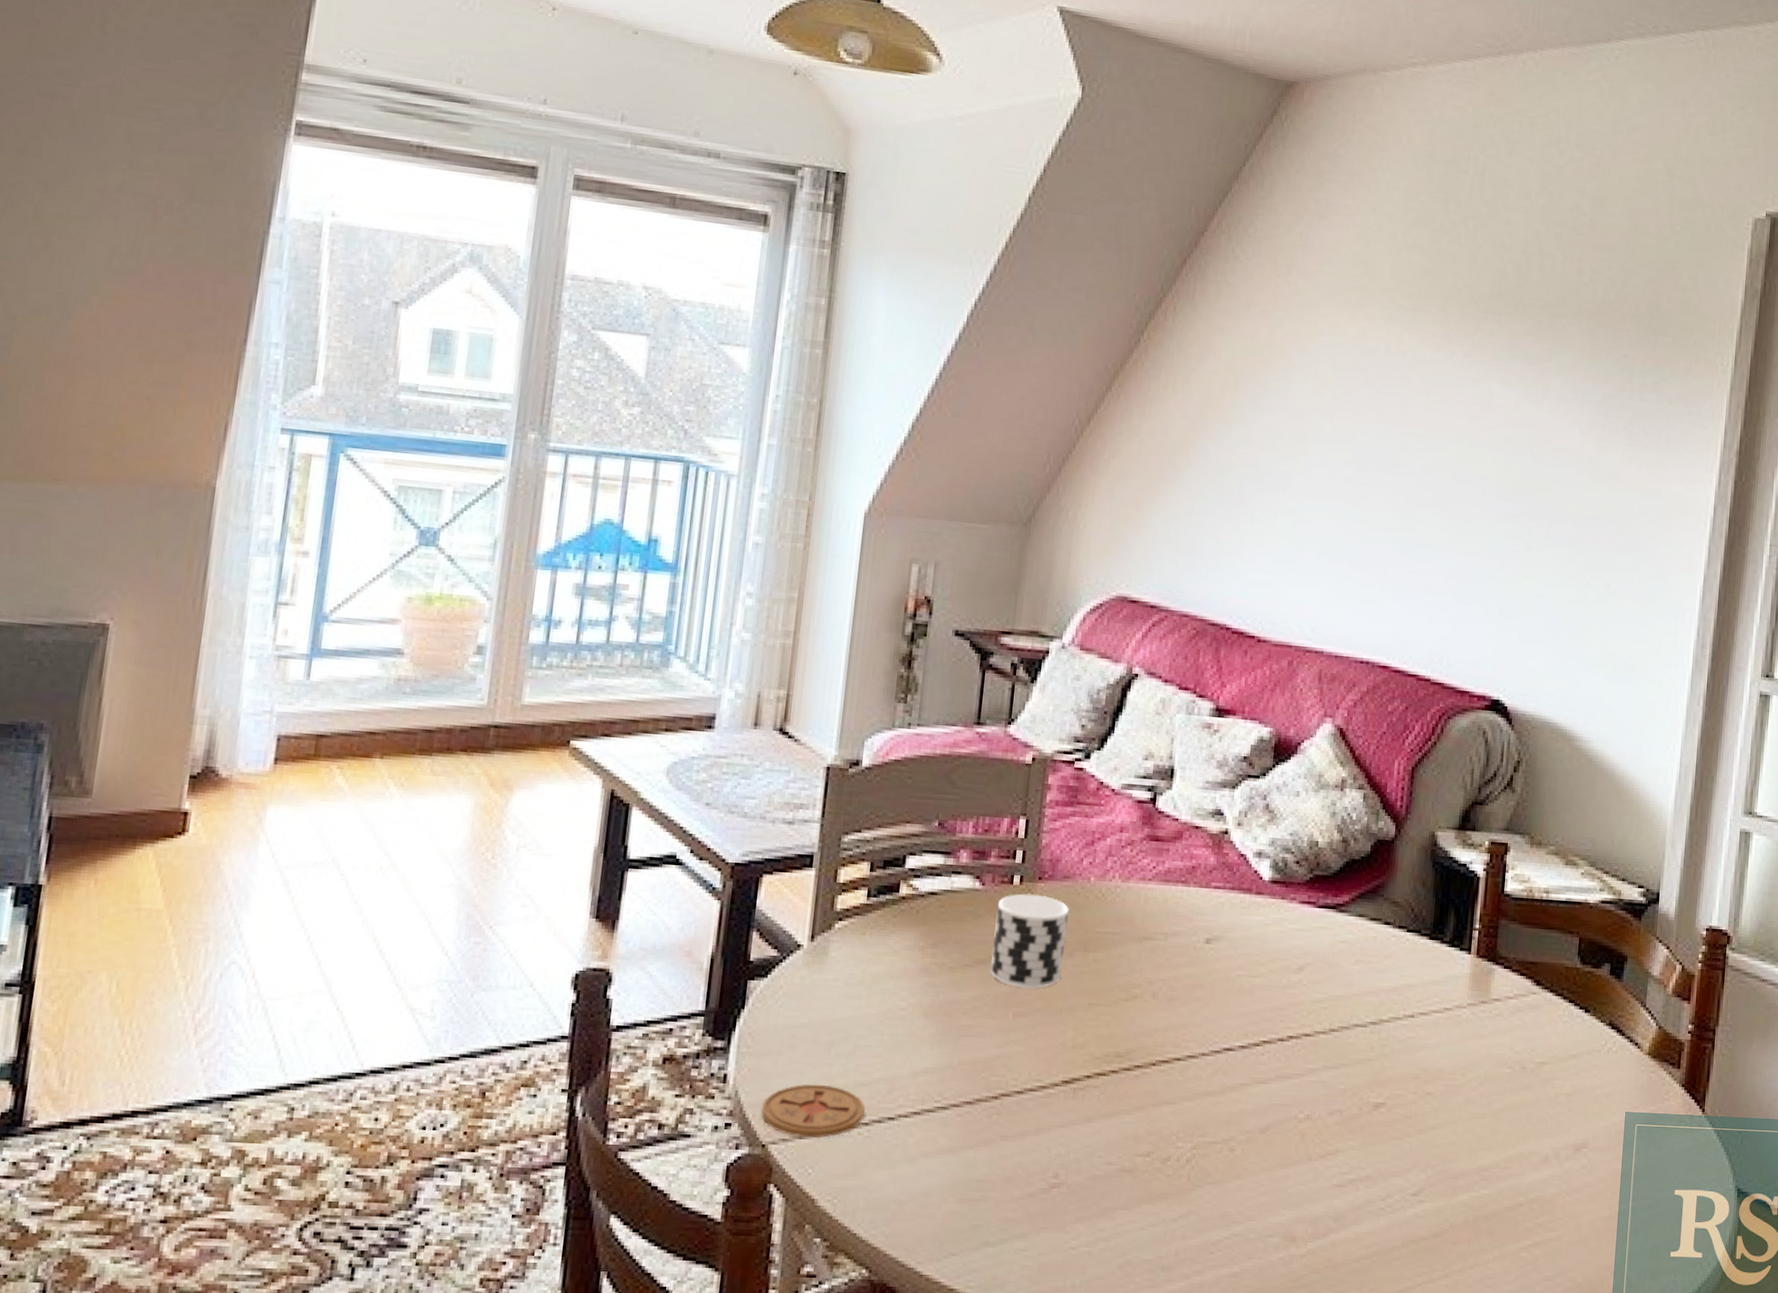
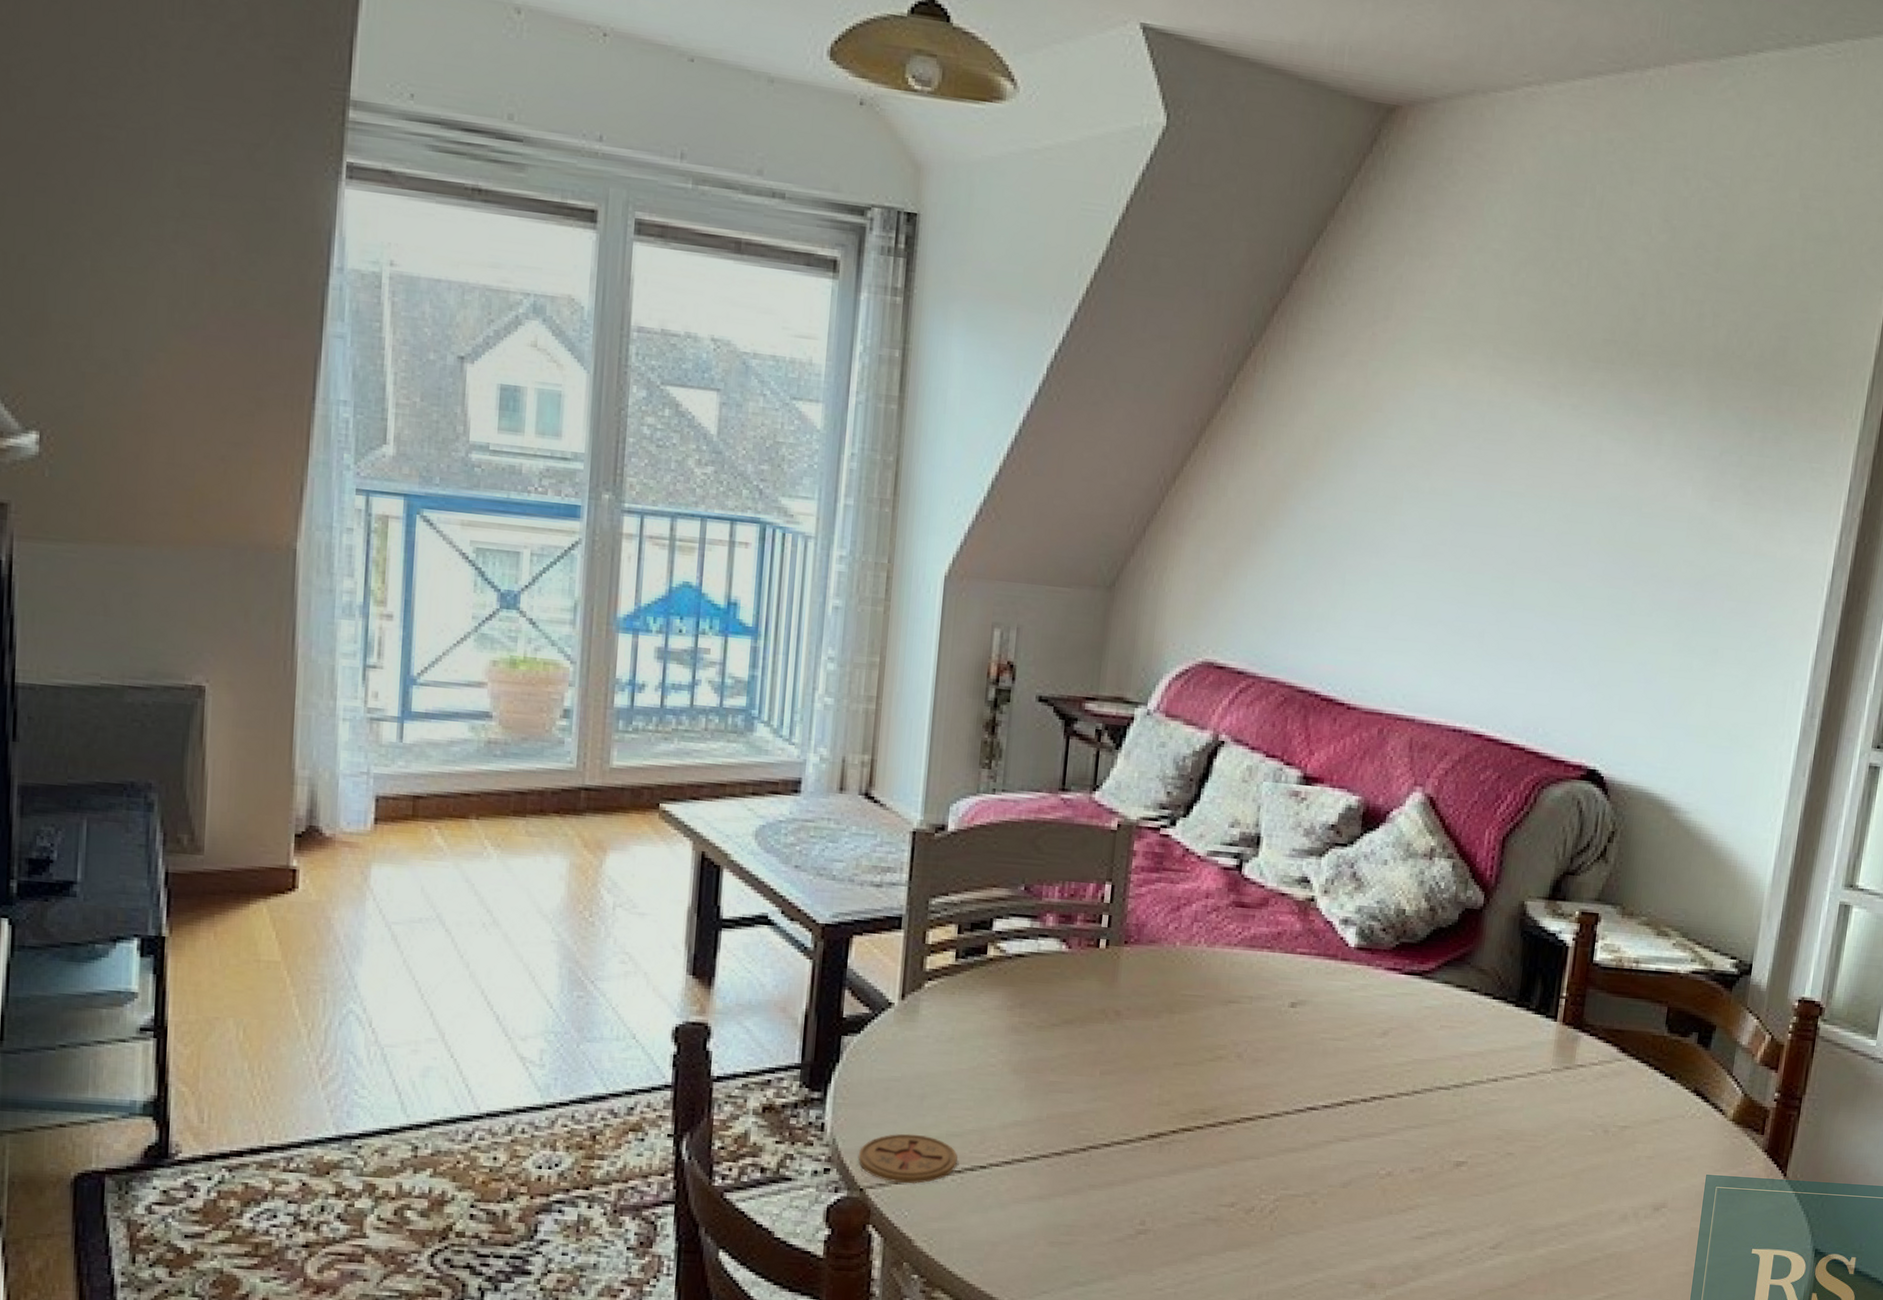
cup: present [990,894,1069,989] -> none [1078,957,1155,1048]

